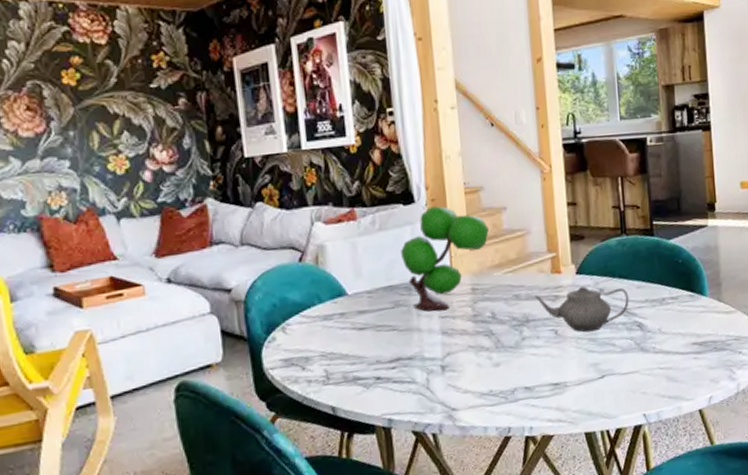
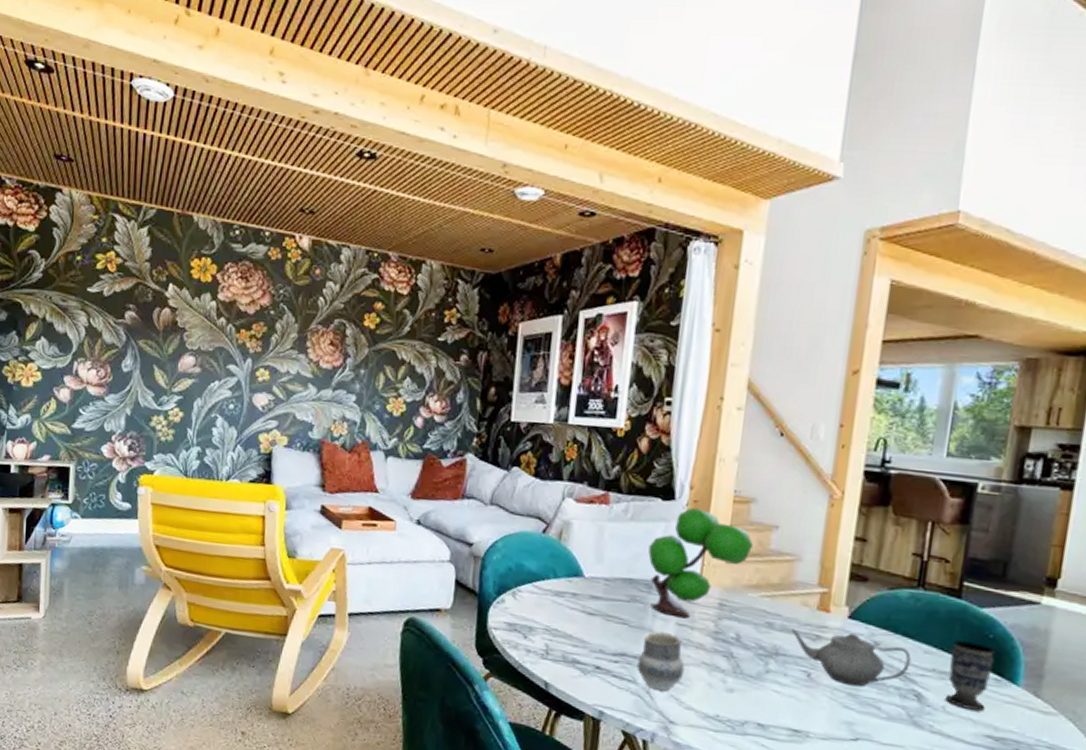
cup: none [412,327,455,384] -> present [637,631,685,691]
cup: none [655,269,688,326] -> present [945,640,995,711]

